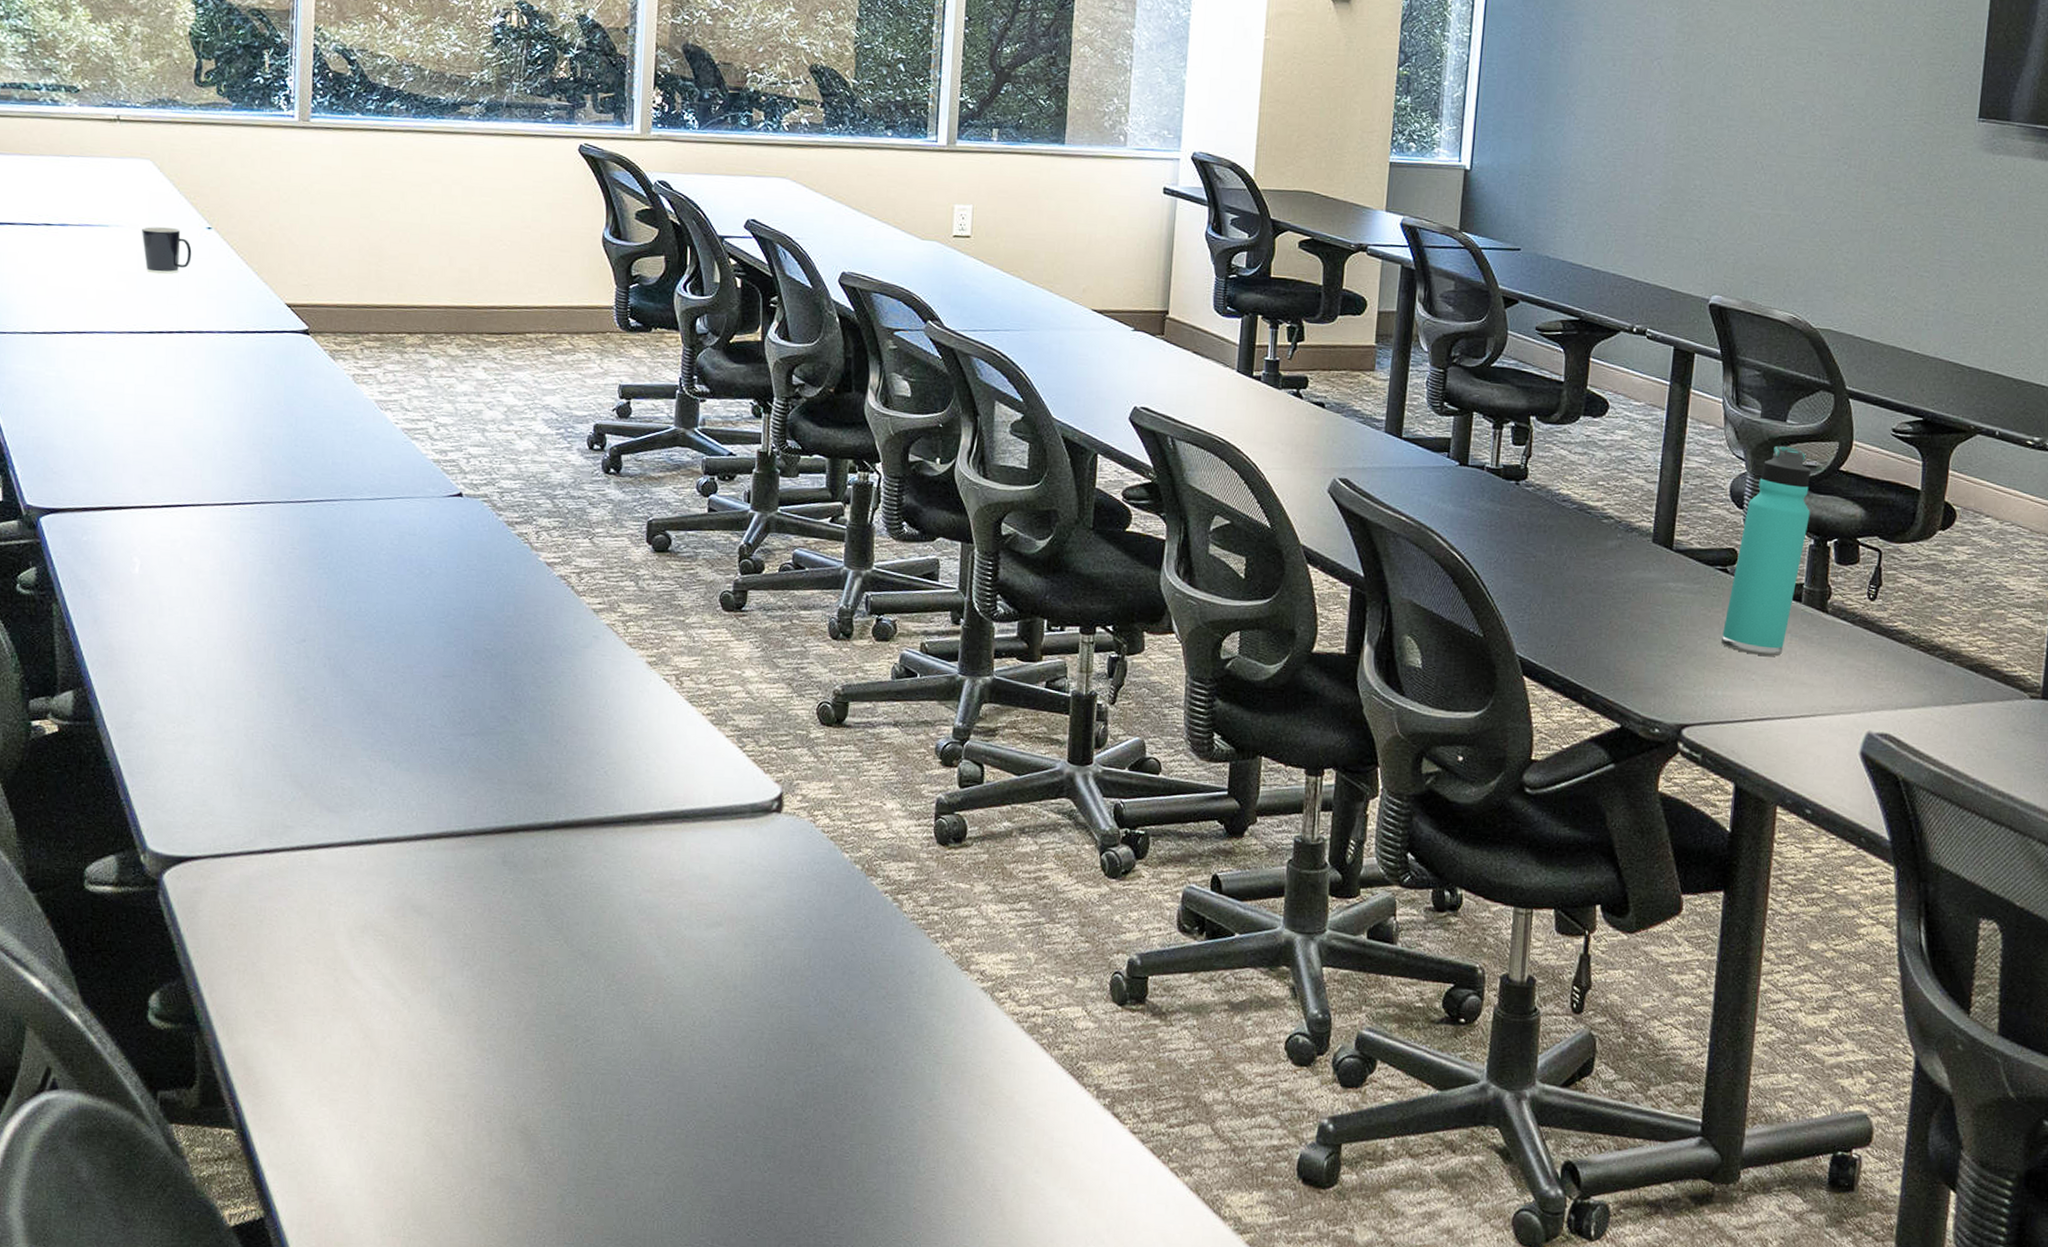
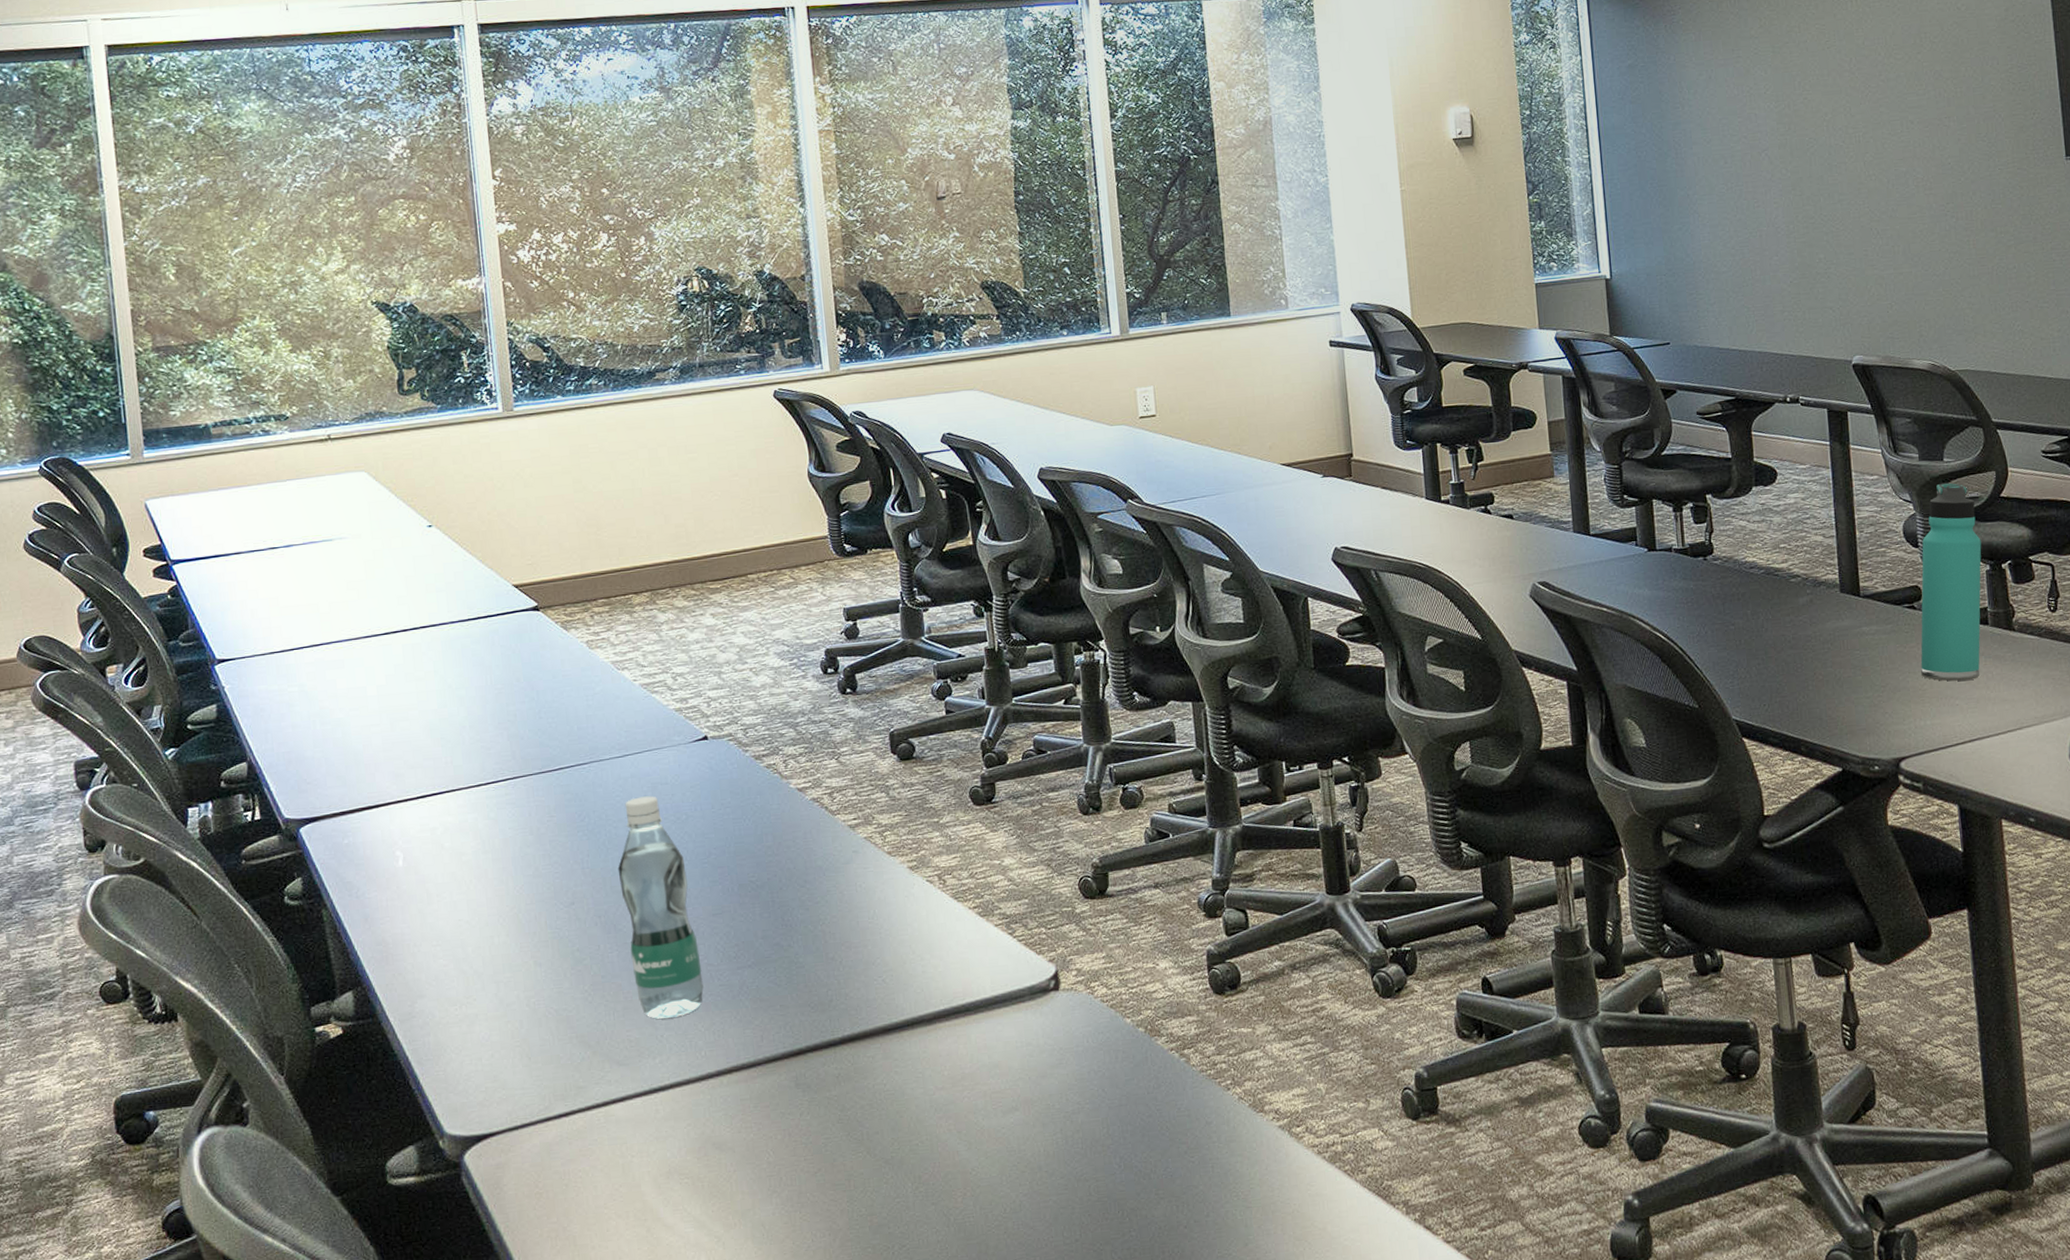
mug: present [141,227,192,275] -> none [364,531,417,578]
bottle: none [353,543,425,773] -> present [617,796,704,1019]

